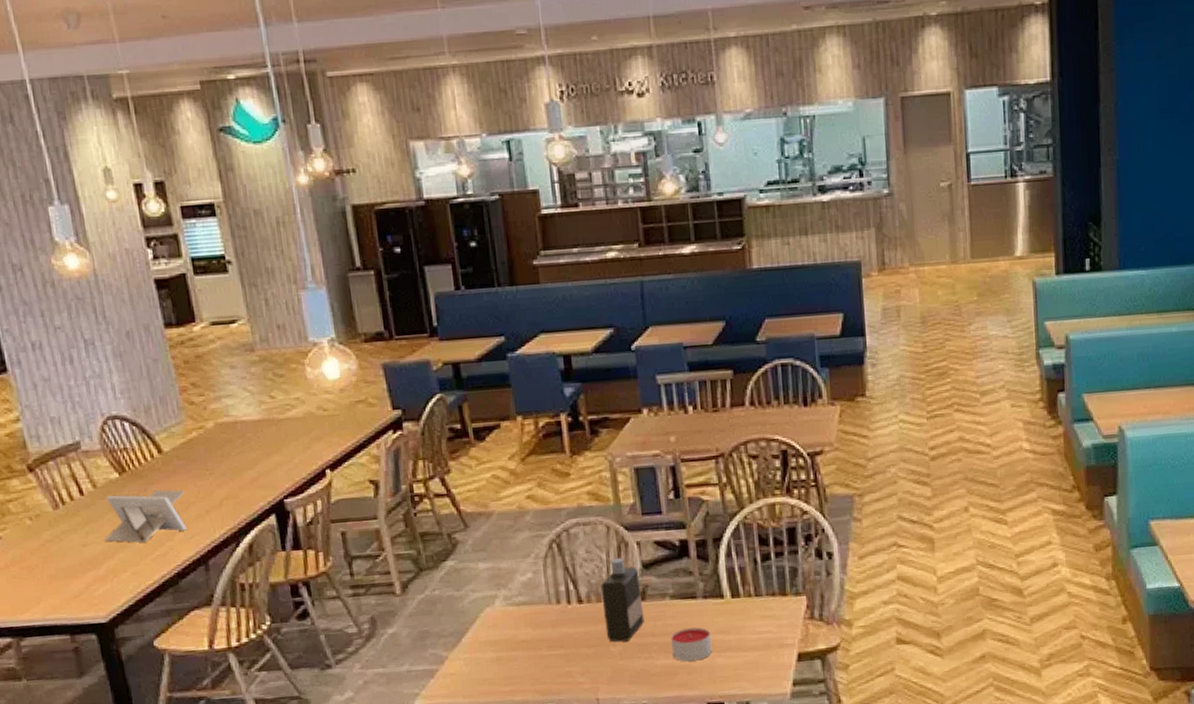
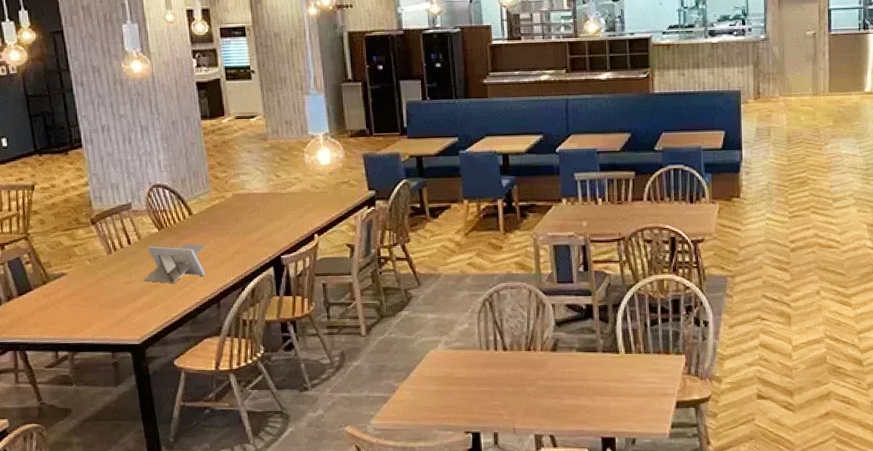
bottle: present [600,558,645,642] -> none [521,316,555,384]
candle: present [671,627,713,662] -> none [575,376,608,403]

